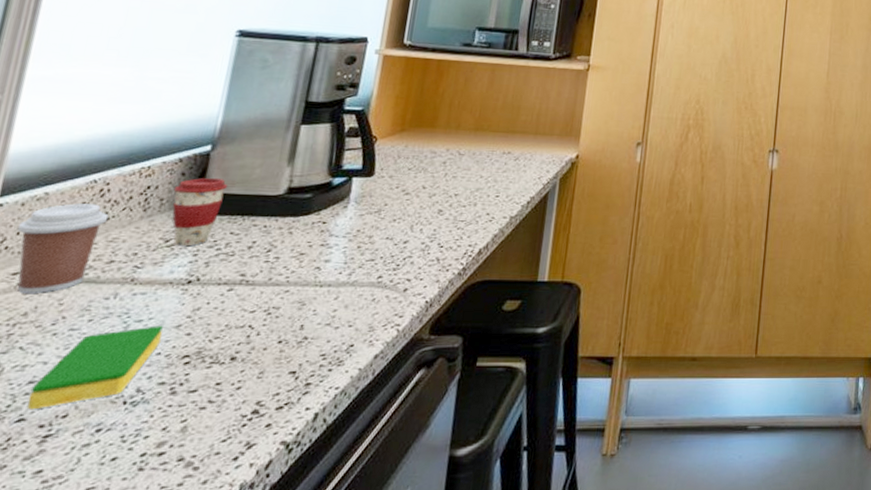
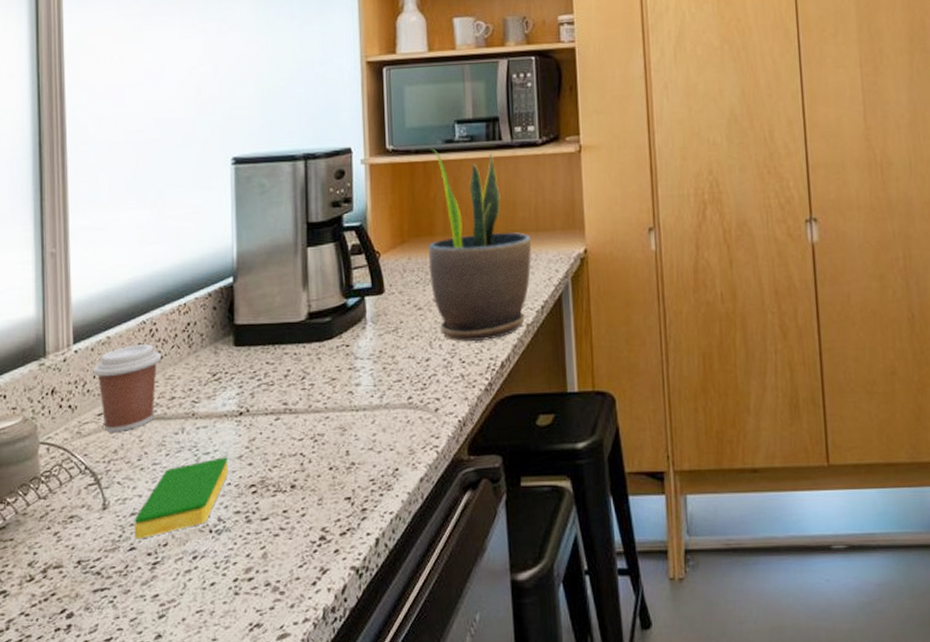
coffee cup: present [172,177,228,247] -> none [209,309,255,380]
potted plant: none [423,48,530,228] -> present [428,147,532,341]

